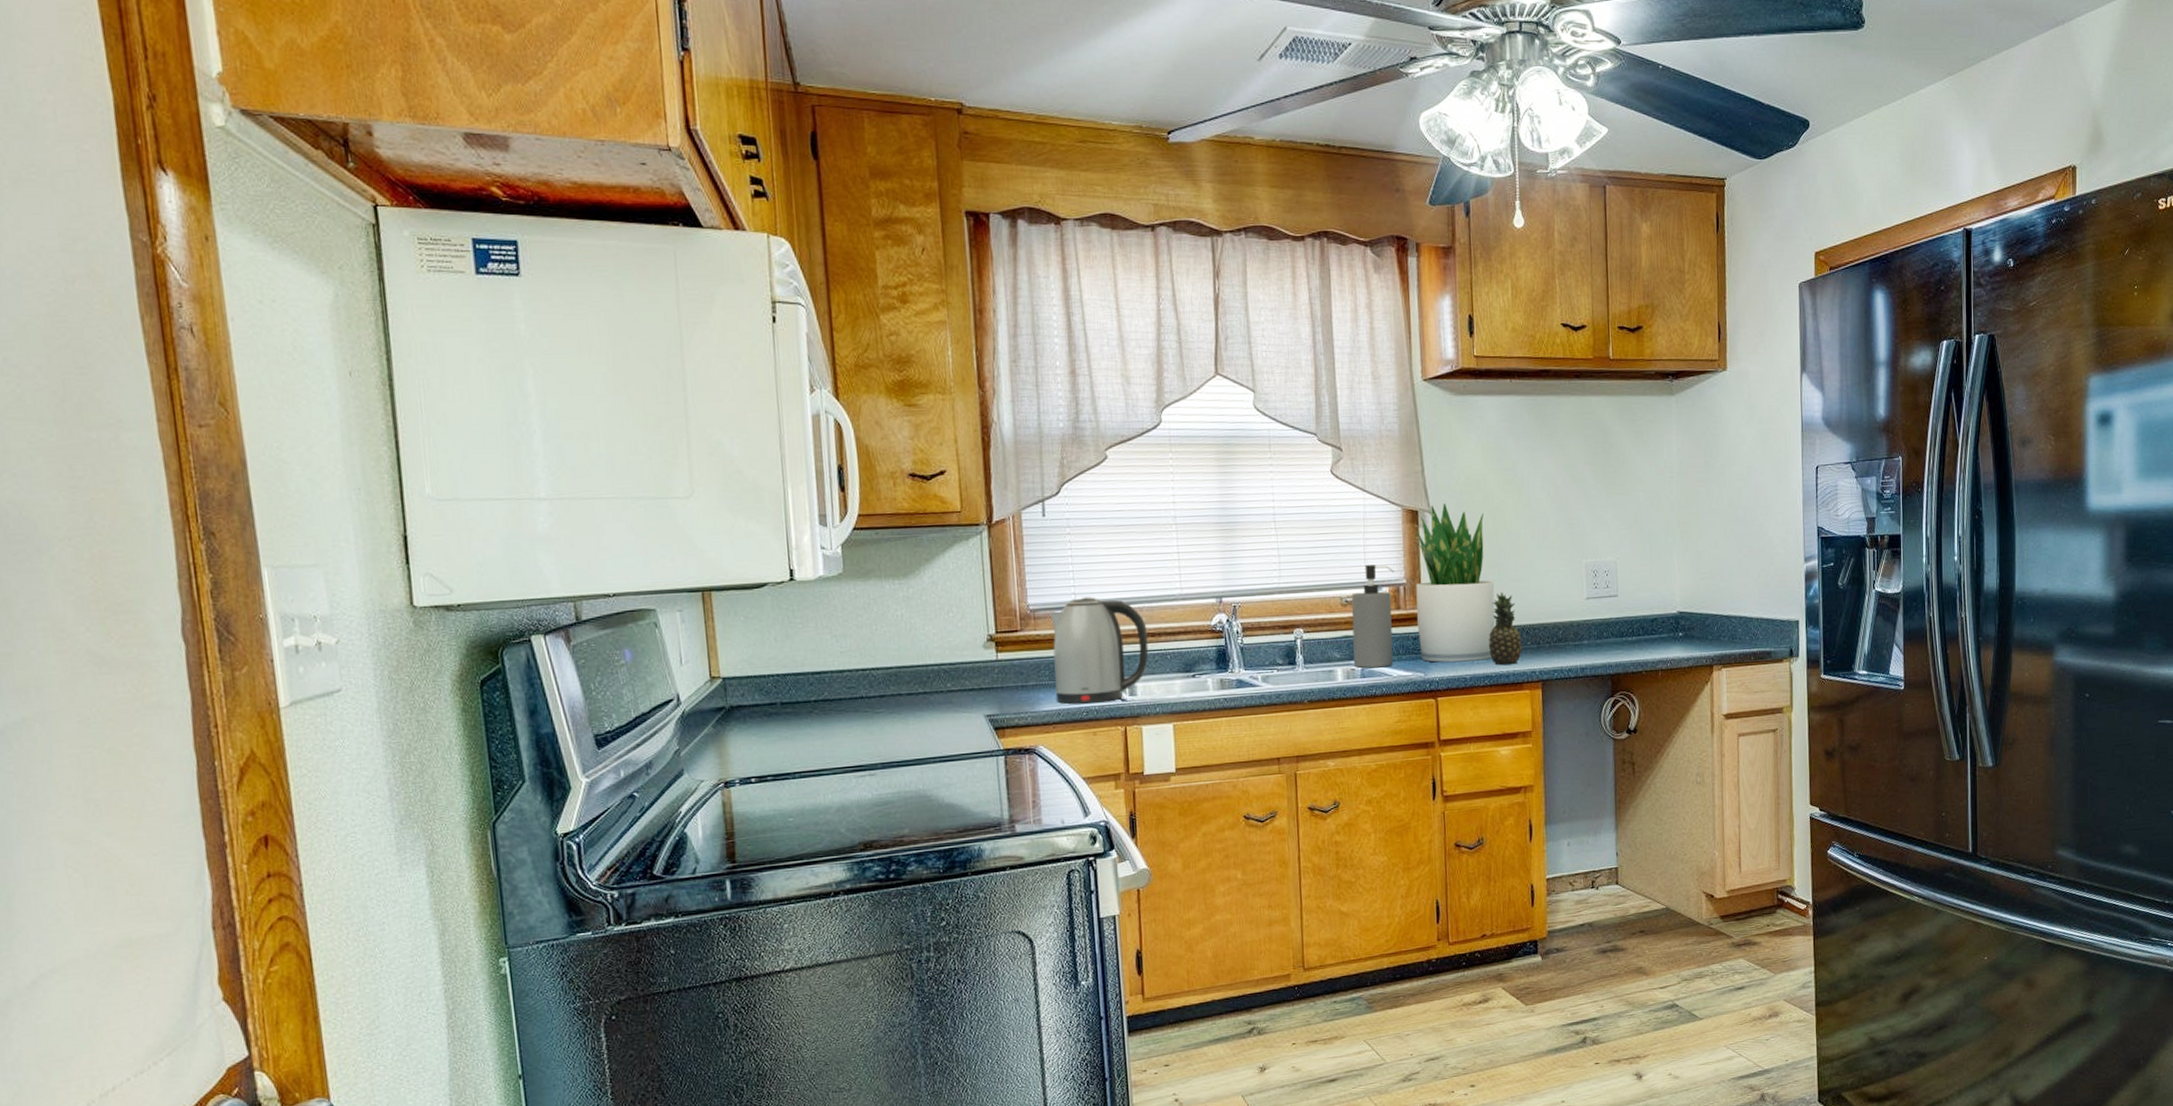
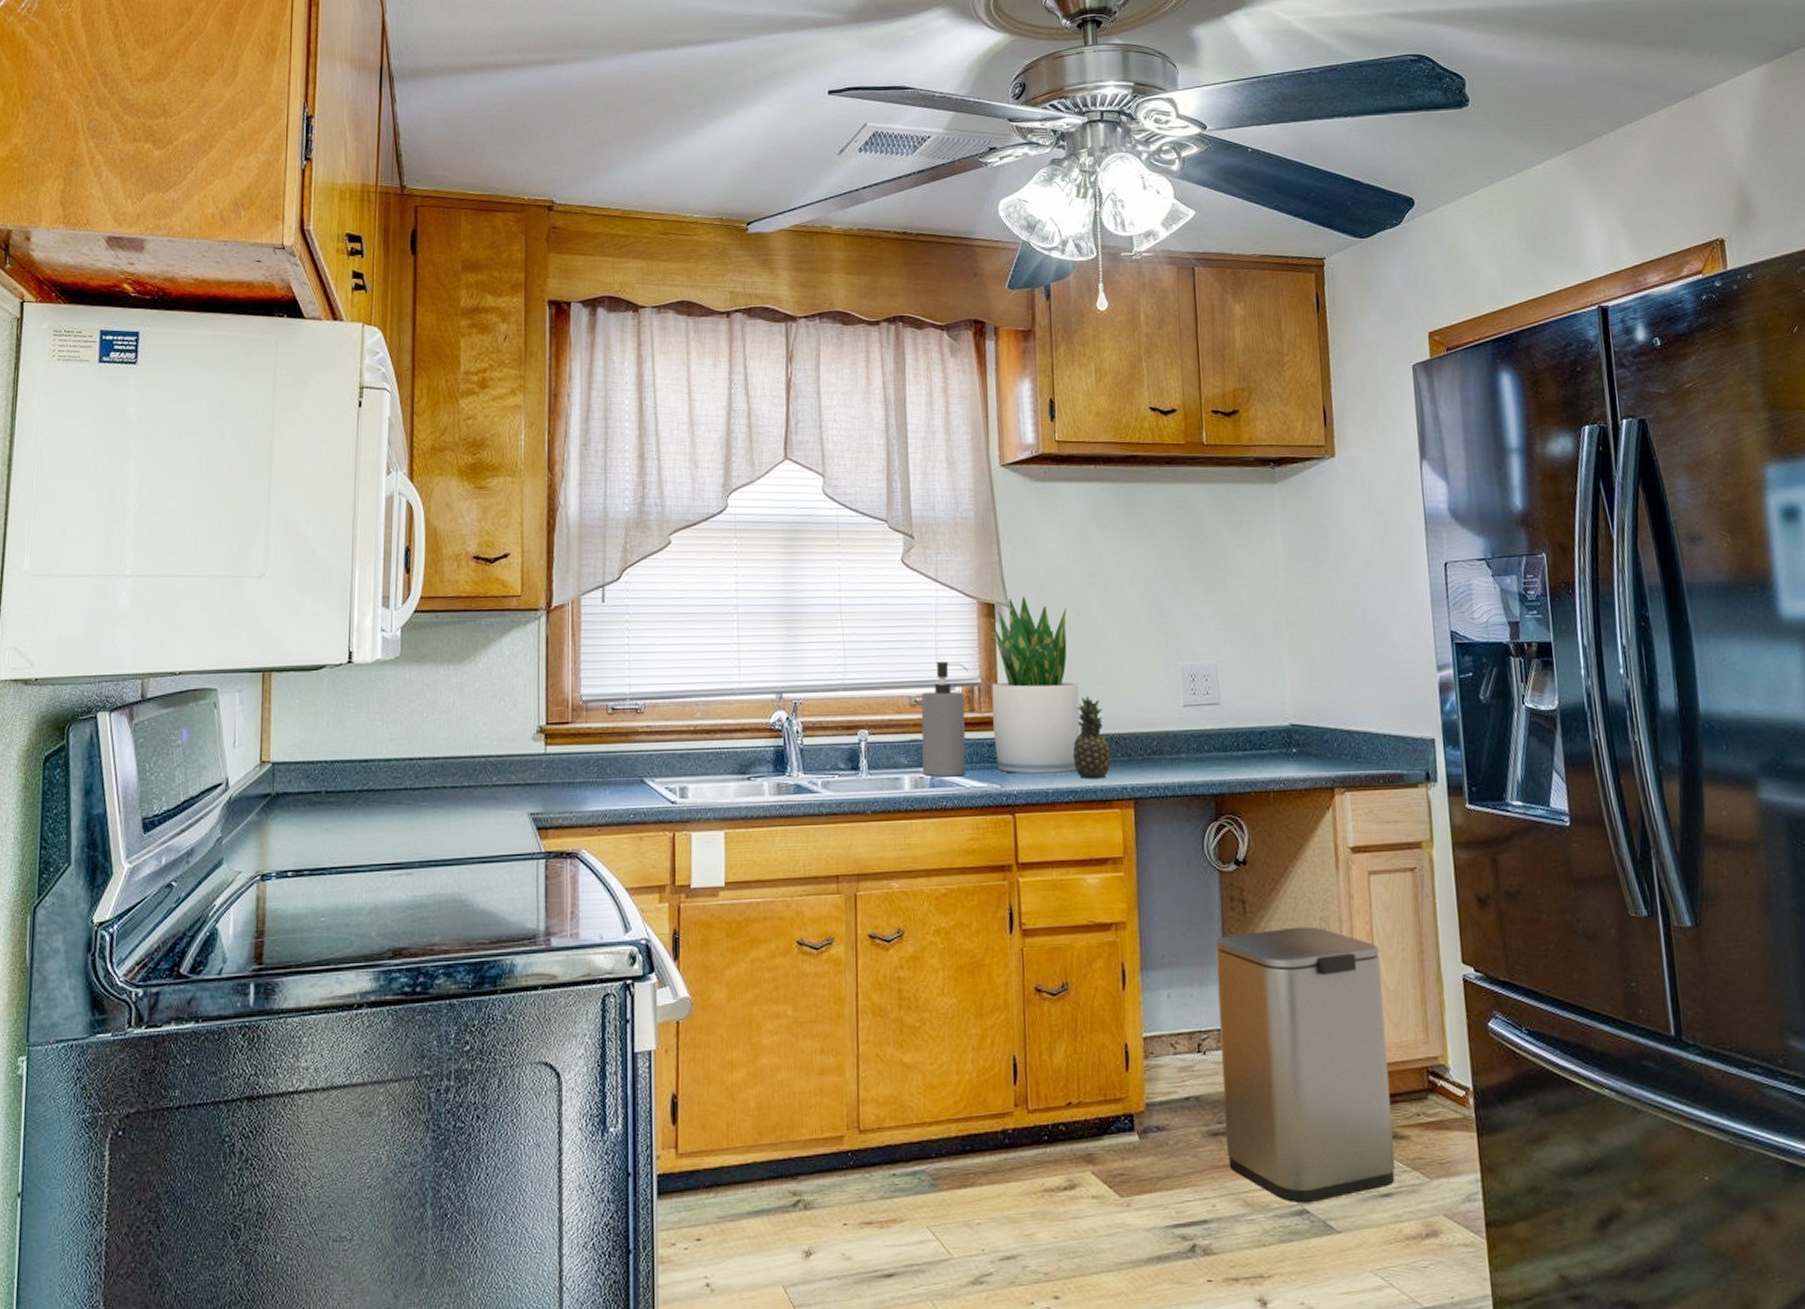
kettle: present [1050,597,1149,704] -> none [602,688,703,805]
pedal bin: none [1608,781,1748,999] -> present [1215,926,1396,1202]

